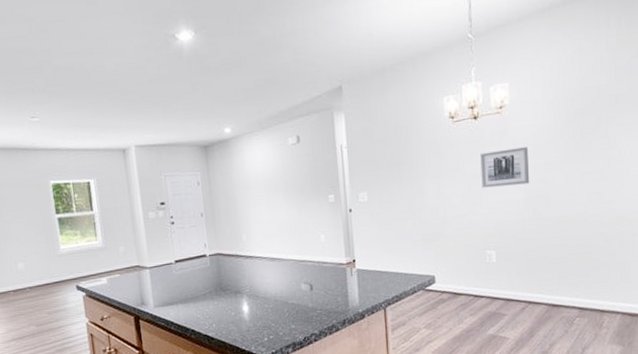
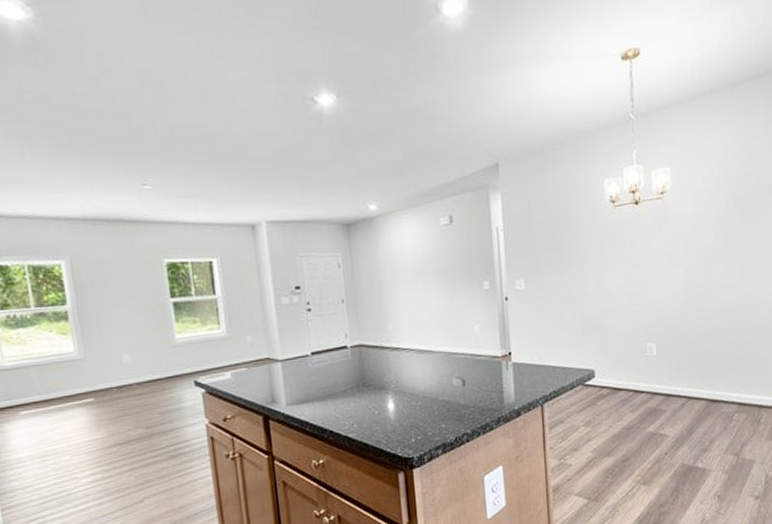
wall art: present [480,147,529,188] -> none [641,235,690,277]

